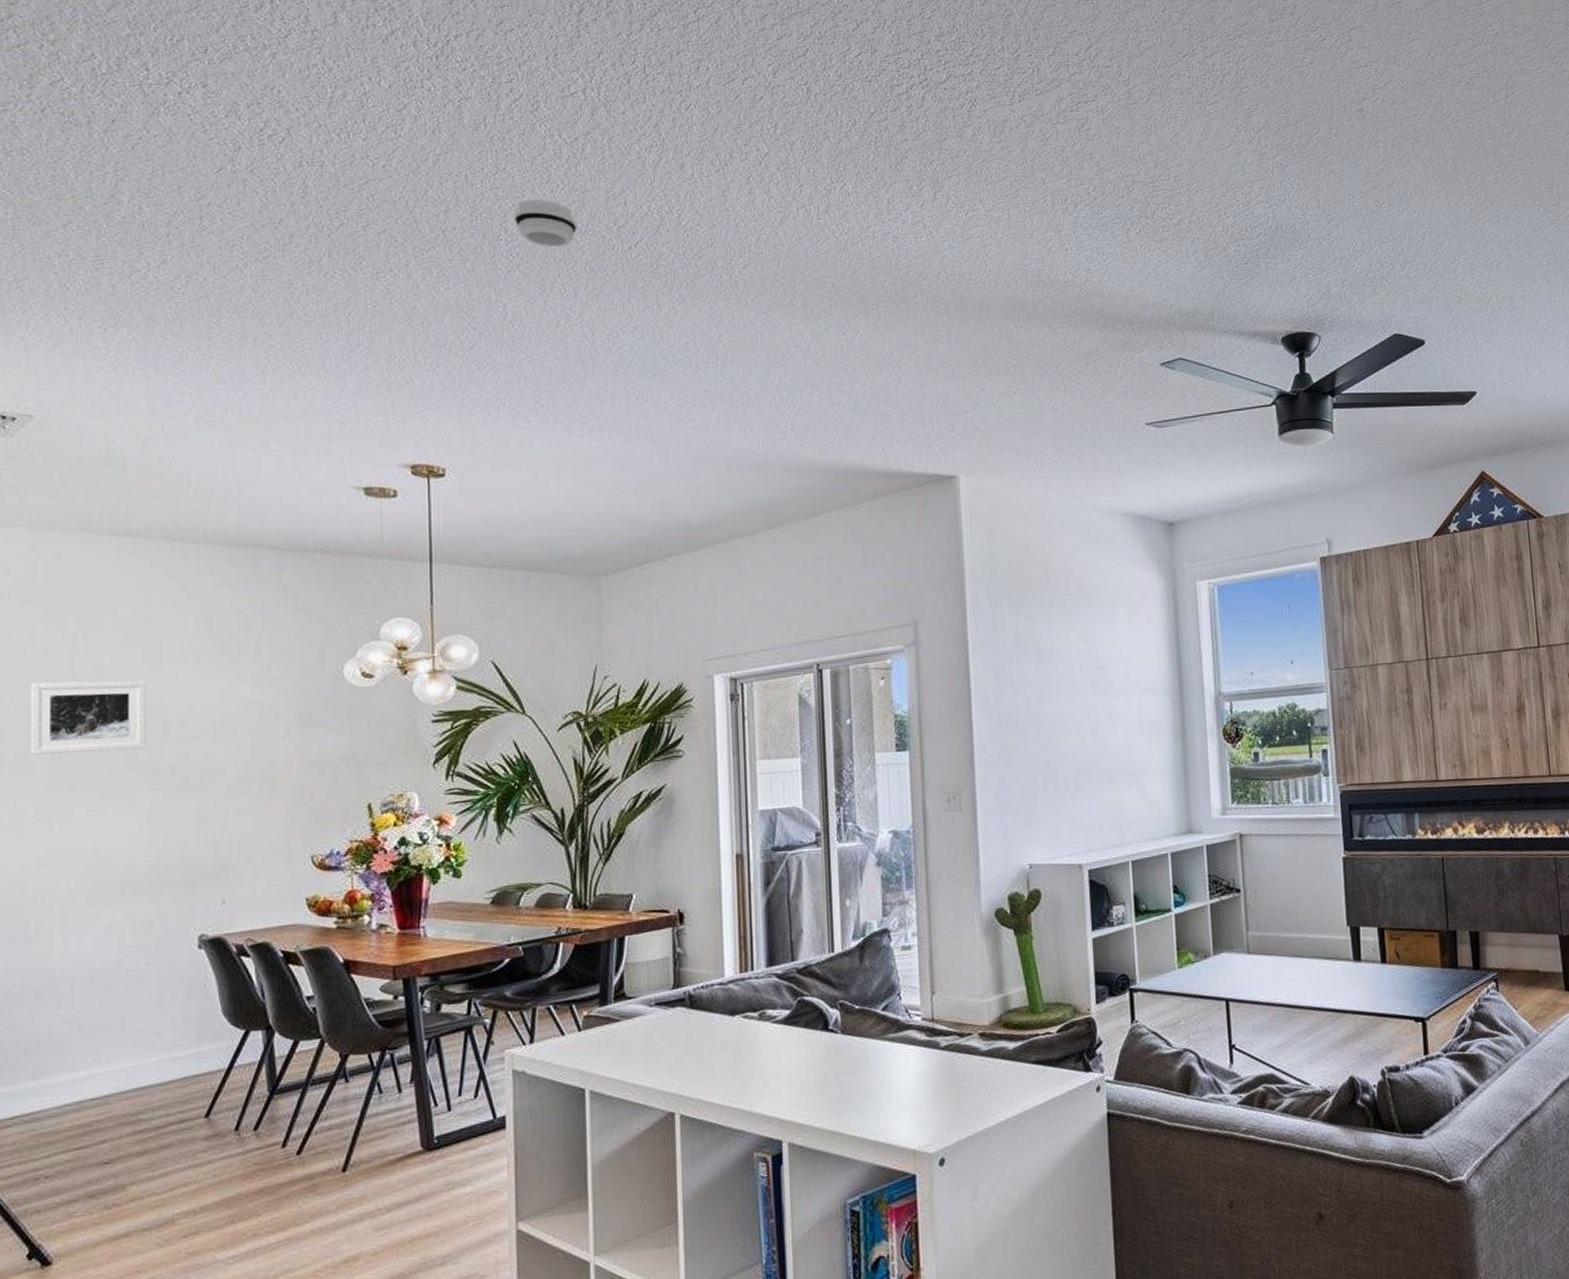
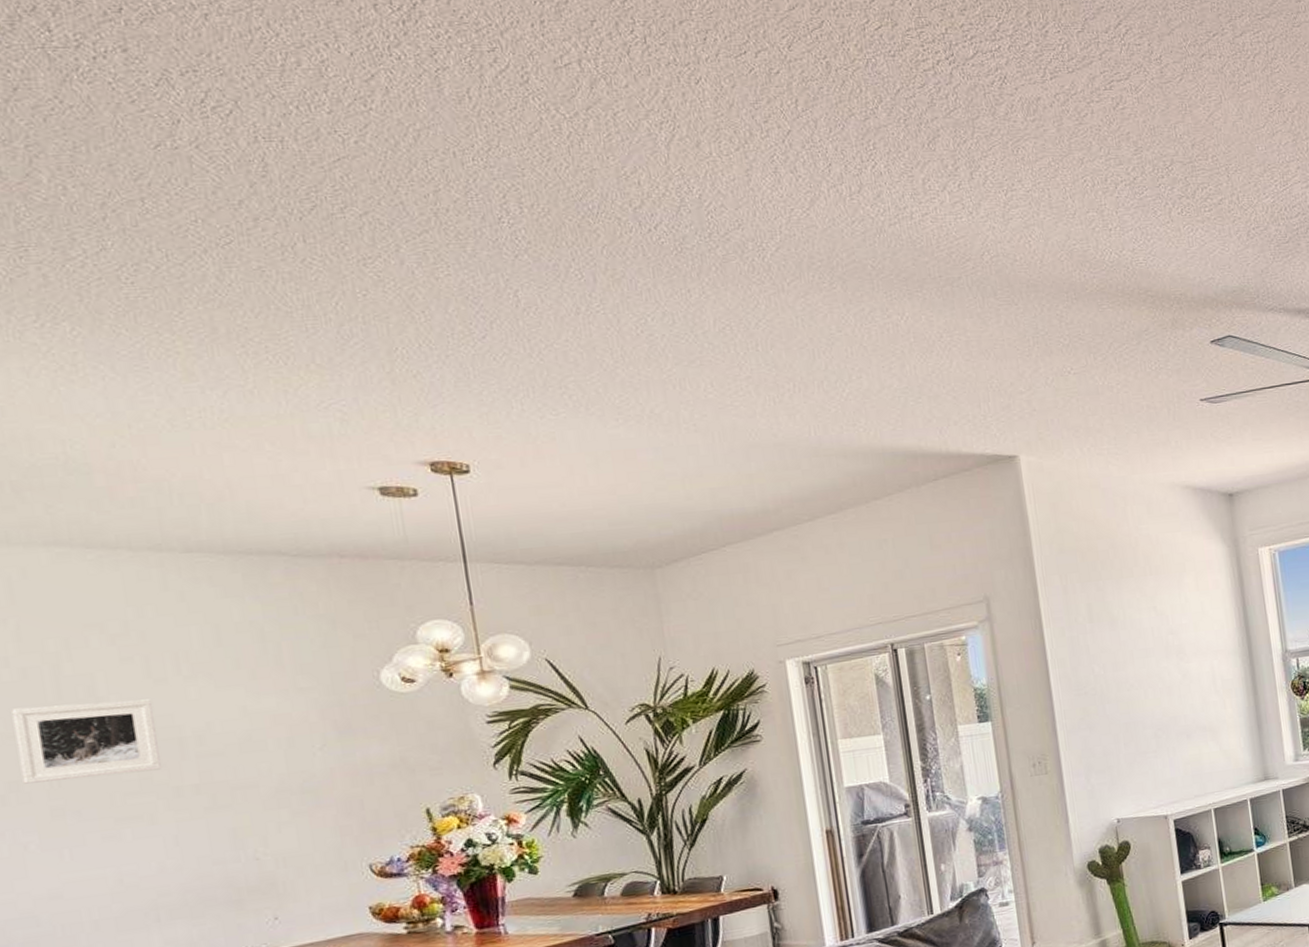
smoke detector: present [513,199,577,248] -> none [514,178,589,231]

